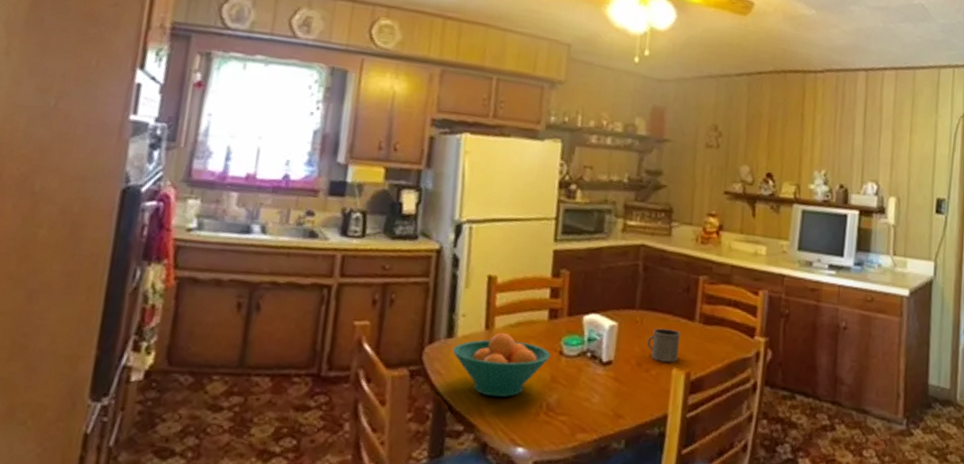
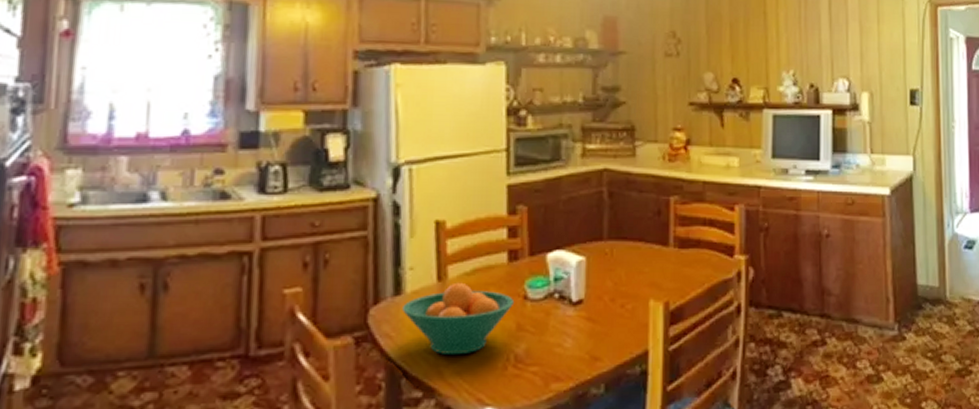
mug: present [646,328,681,363] -> none [619,258,655,294]

